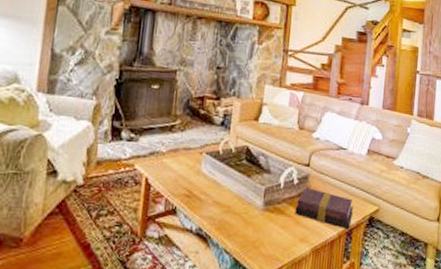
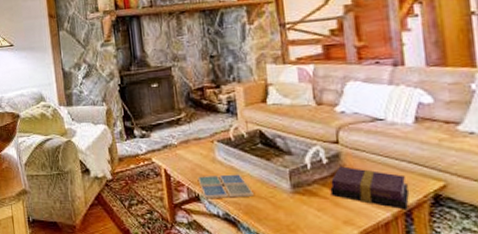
drink coaster: none [178,187,229,213] -> present [197,174,254,199]

